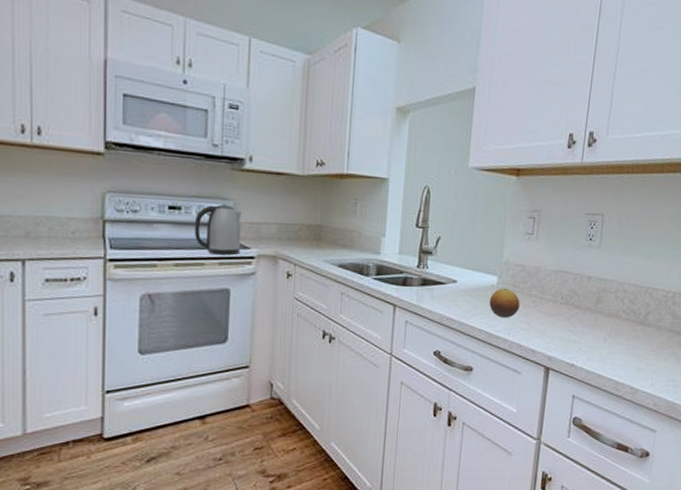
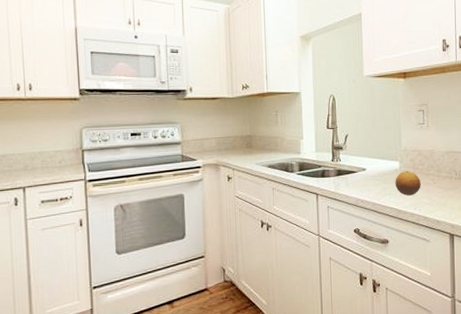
kettle: present [194,204,241,255] -> none [151,127,189,168]

